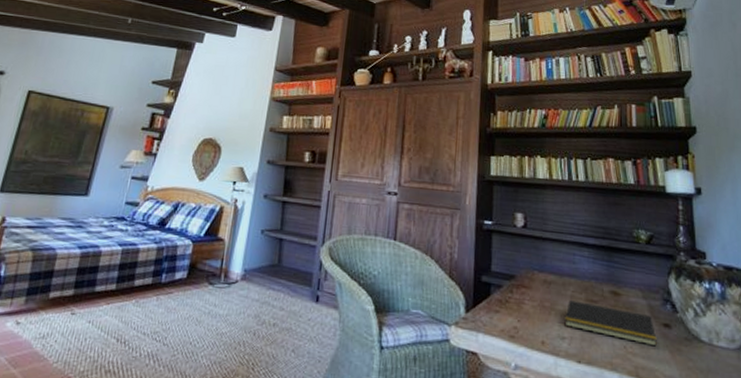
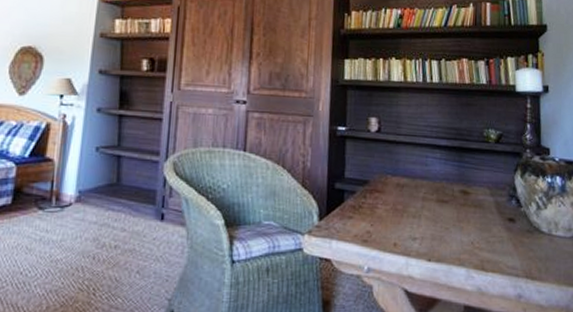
notepad: present [564,300,657,347] -> none [416,202,502,240]

